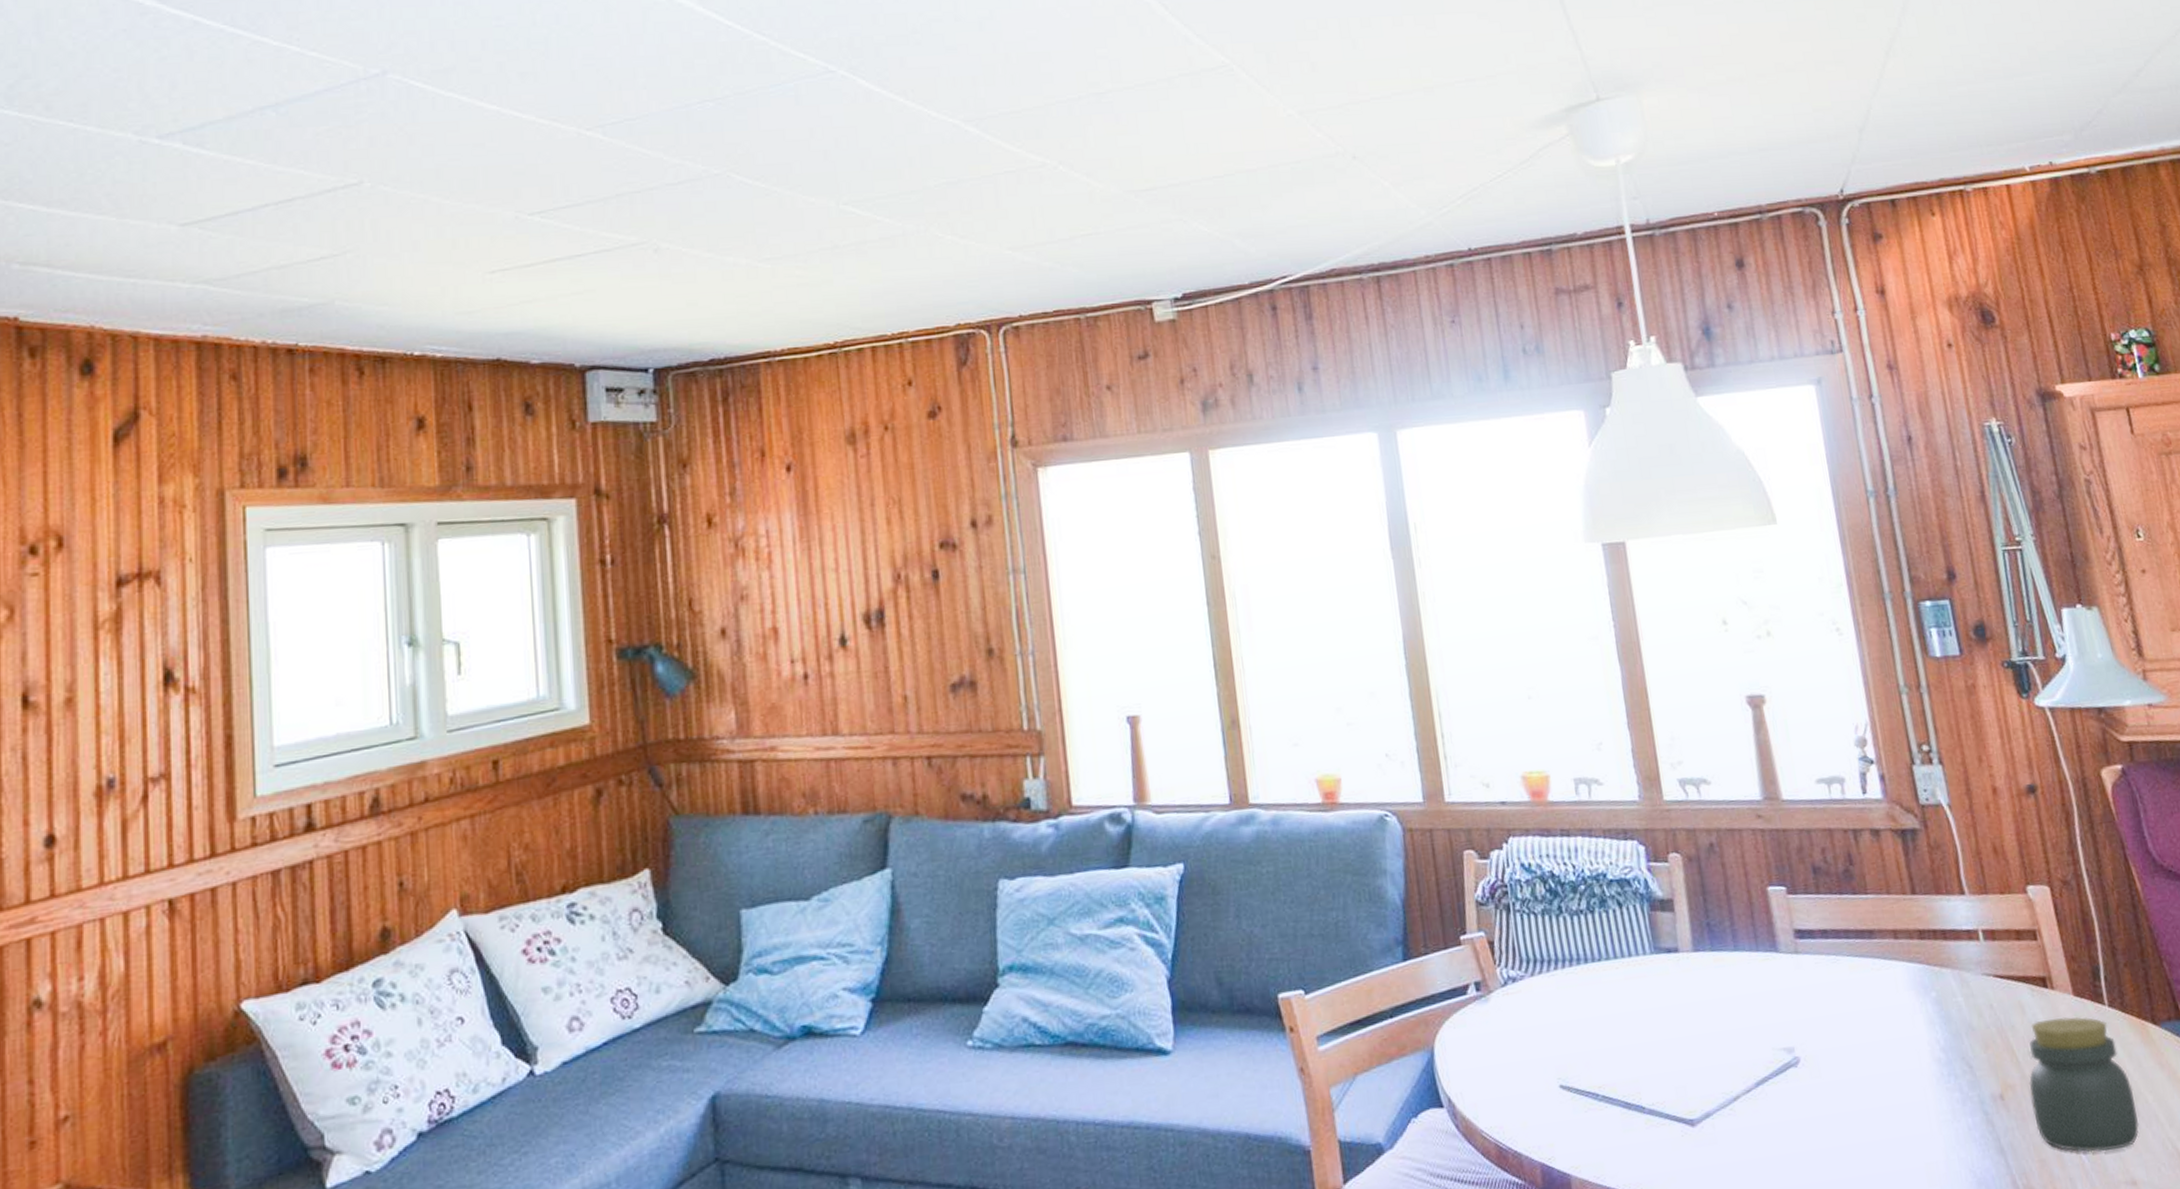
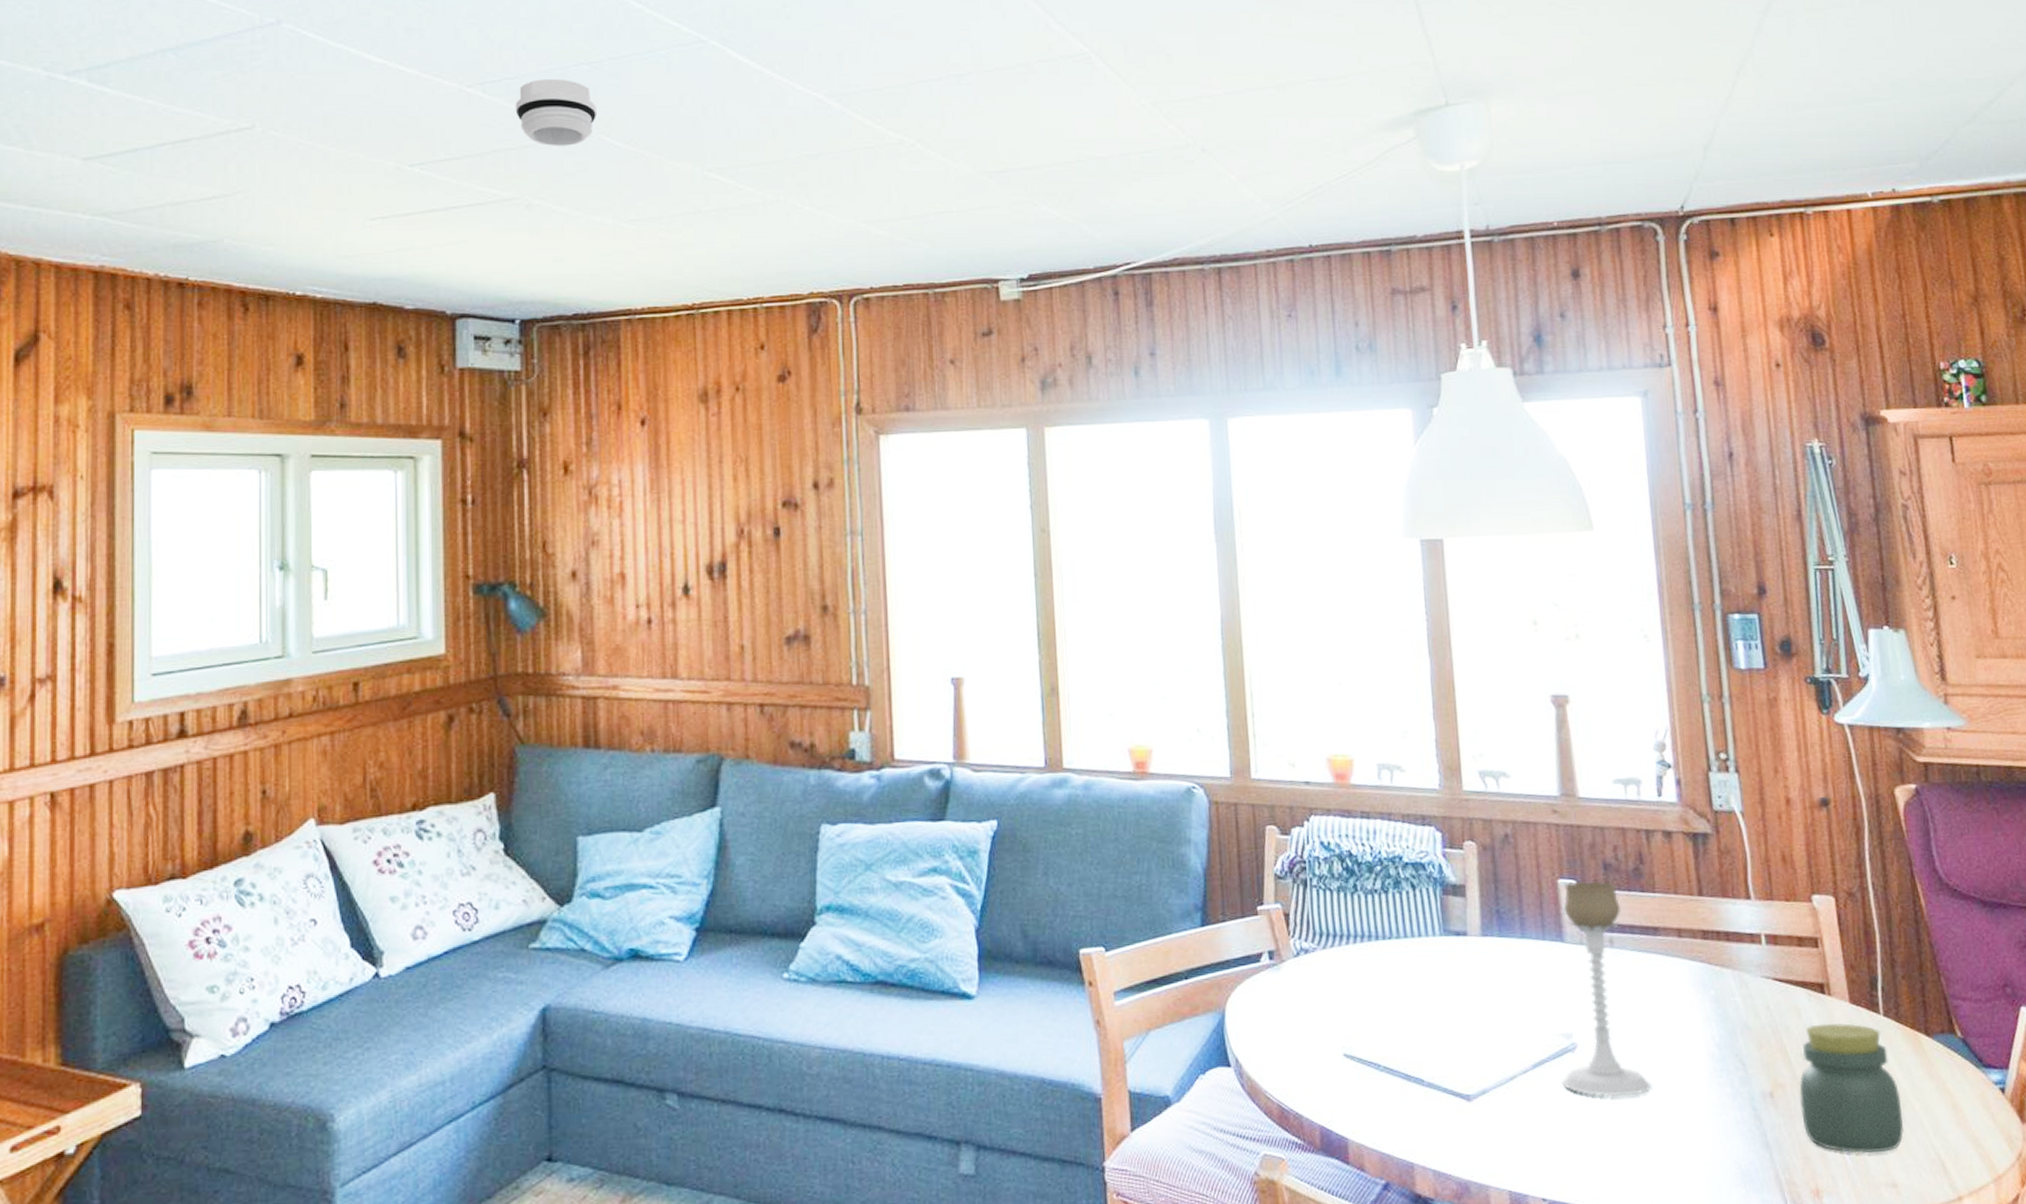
smoke detector: none [638,117,725,187] -> present [515,79,598,146]
candle holder: none [1774,886,1879,1112] -> present [1562,881,1652,1098]

